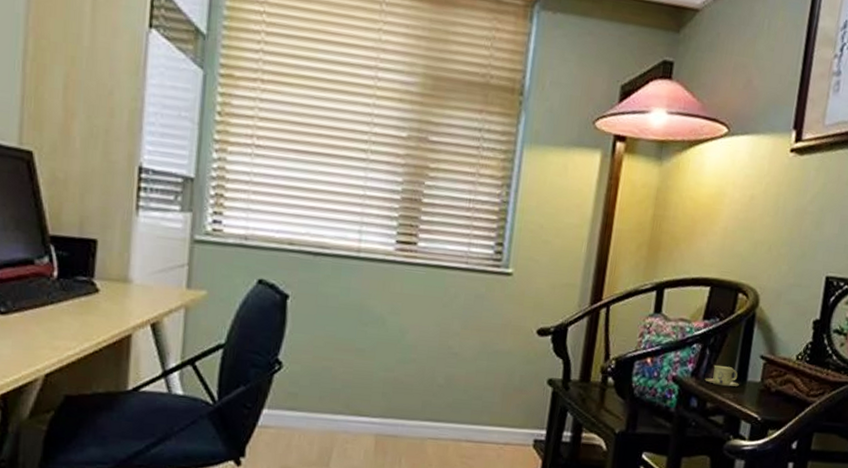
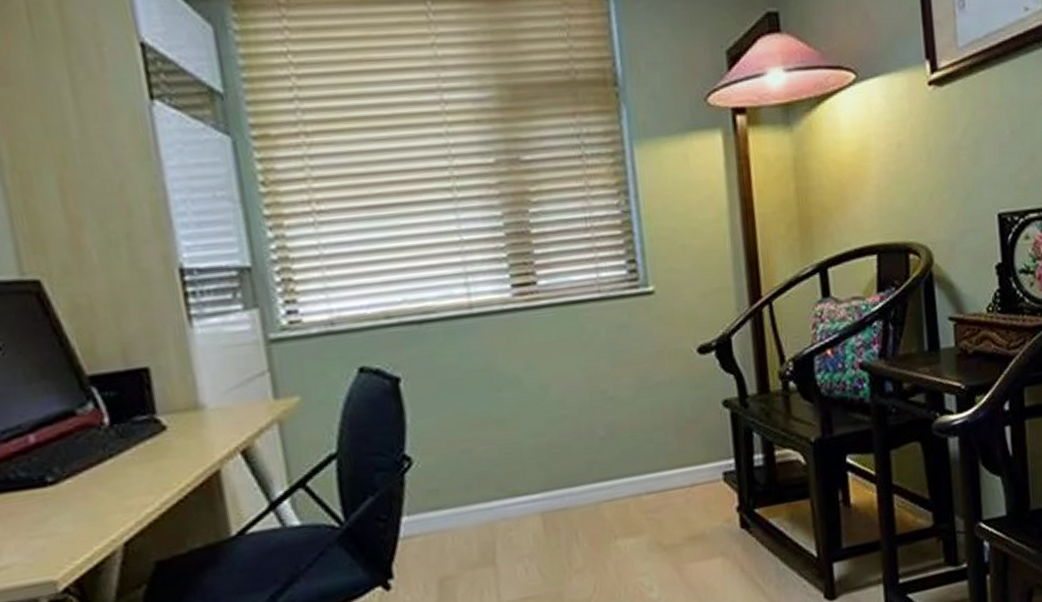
cup and saucer: present [705,365,739,388] -> none [894,337,933,363]

